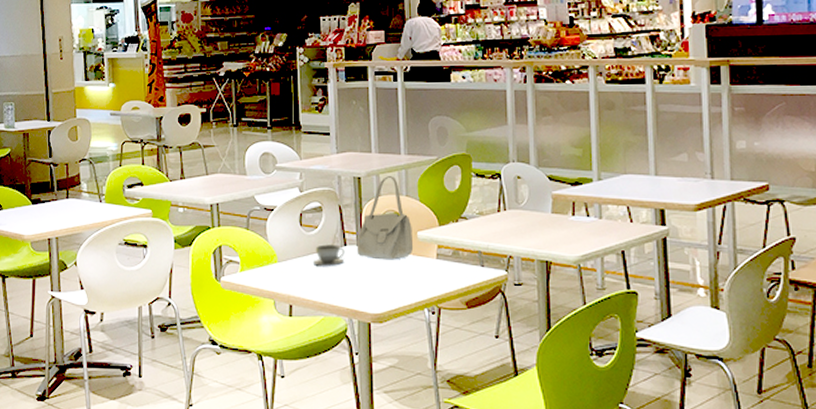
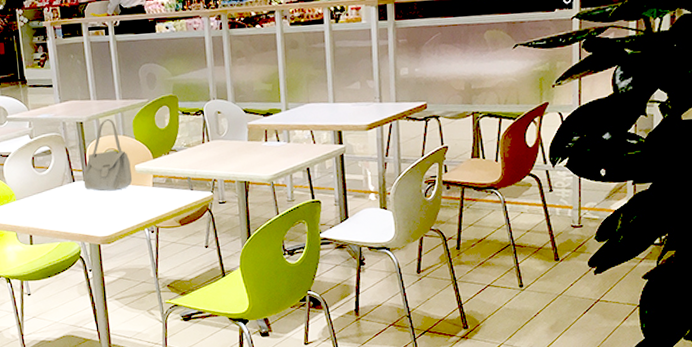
teacup: present [314,244,345,266] -> none [47,181,74,201]

